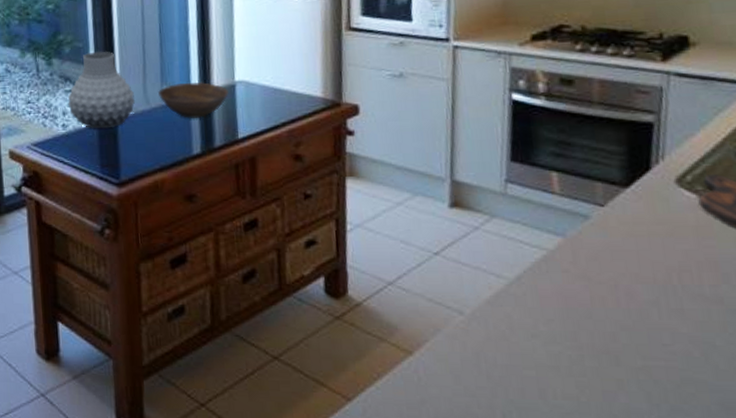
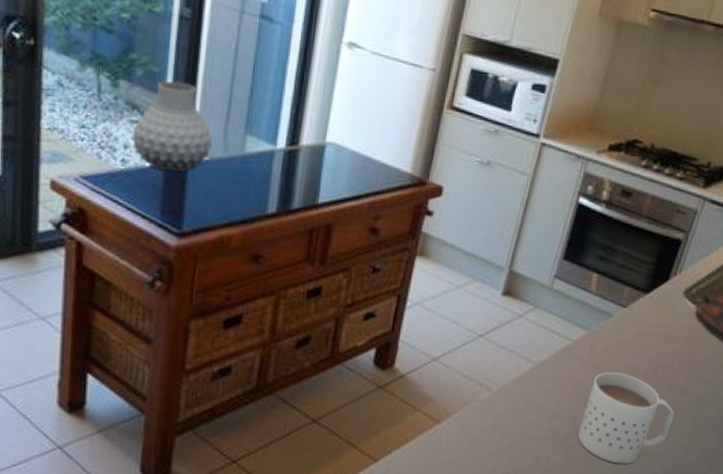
bowl: present [157,82,228,118] -> none [239,134,317,176]
mug: none [584,283,712,396] -> present [577,372,675,464]

